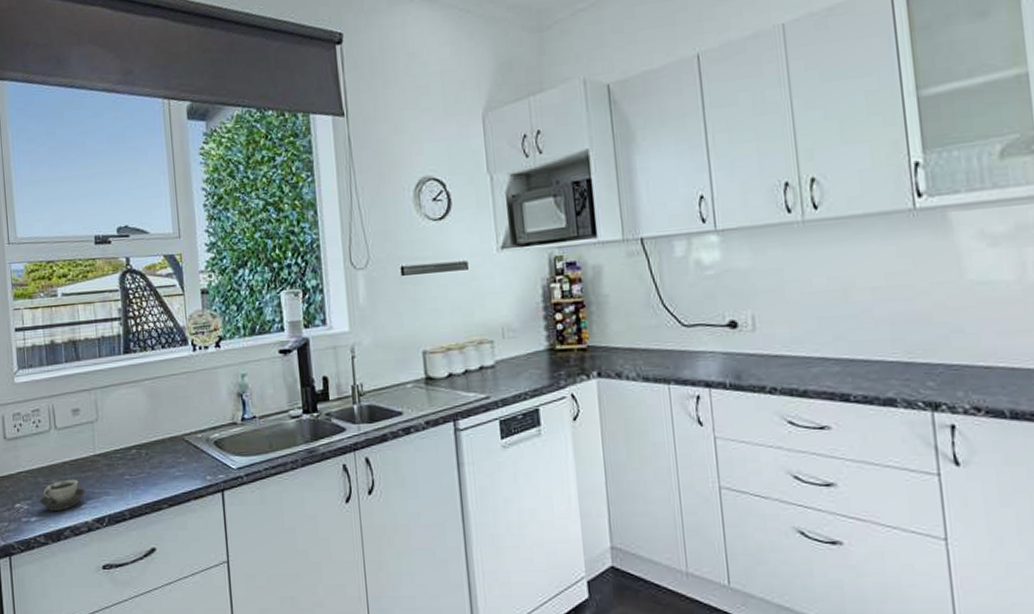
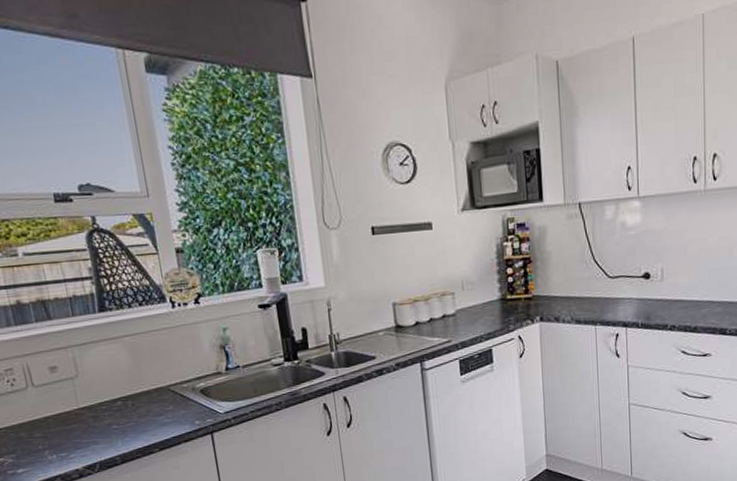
cup: present [39,479,86,511] -> none [24,431,73,462]

